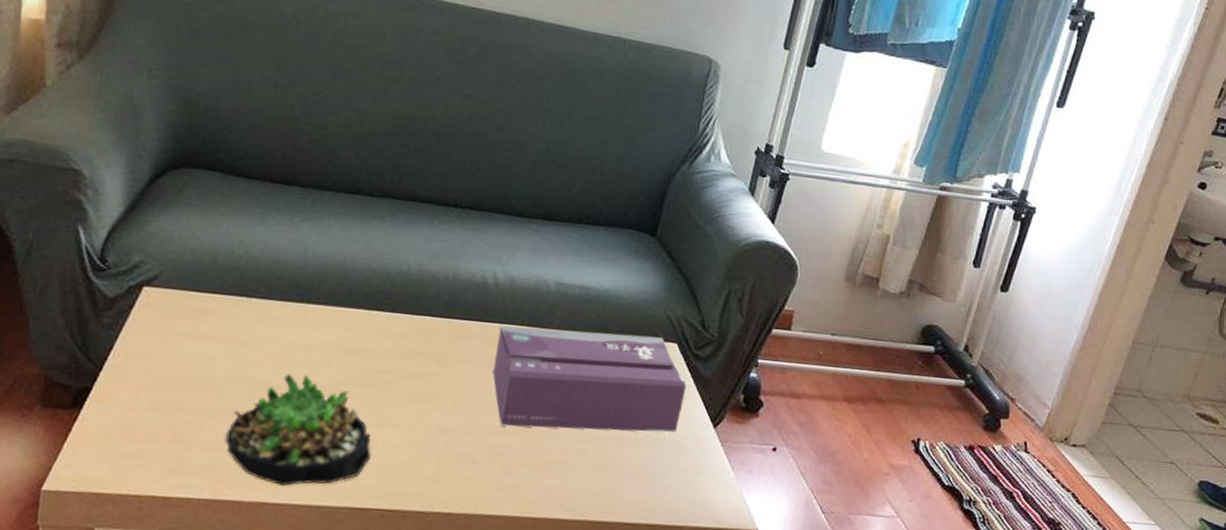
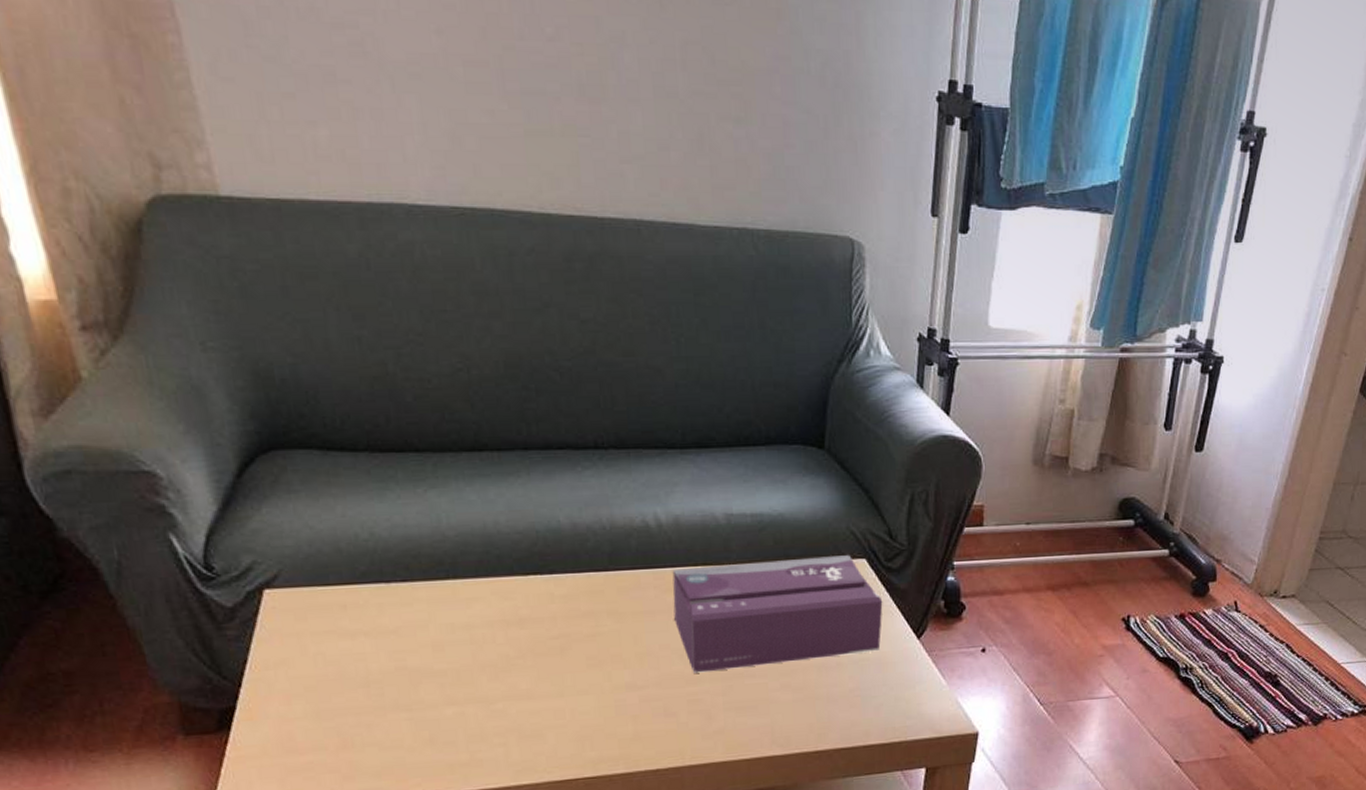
succulent plant: present [225,374,371,486] -> none [397,654,561,773]

